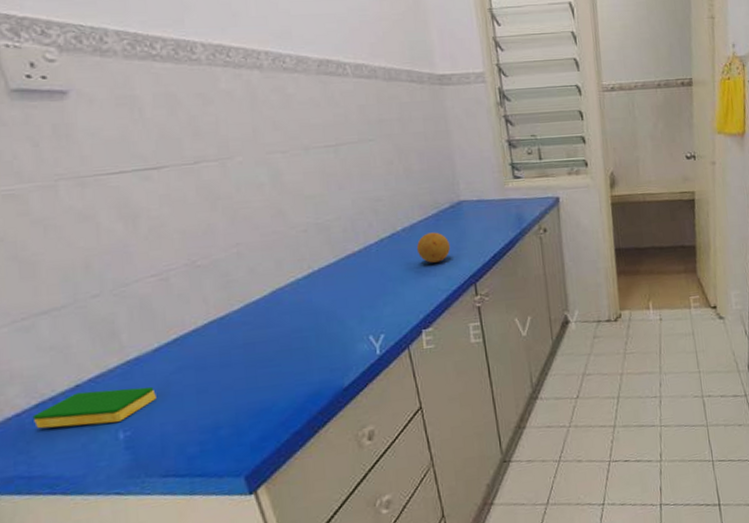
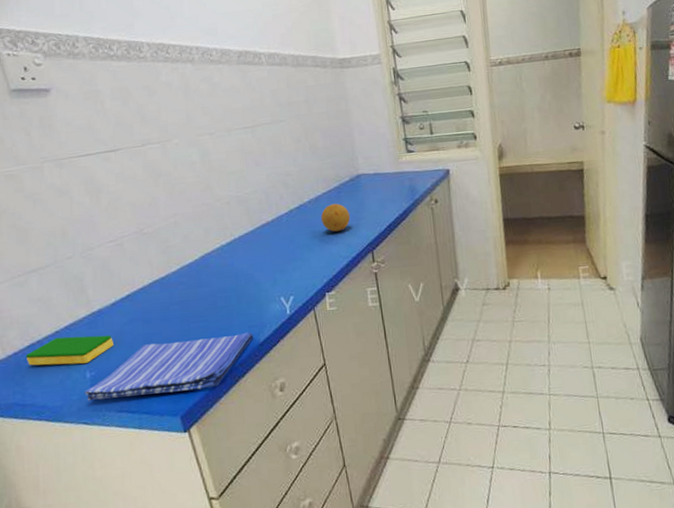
dish towel: none [115,376,337,467] -> present [84,332,254,401]

